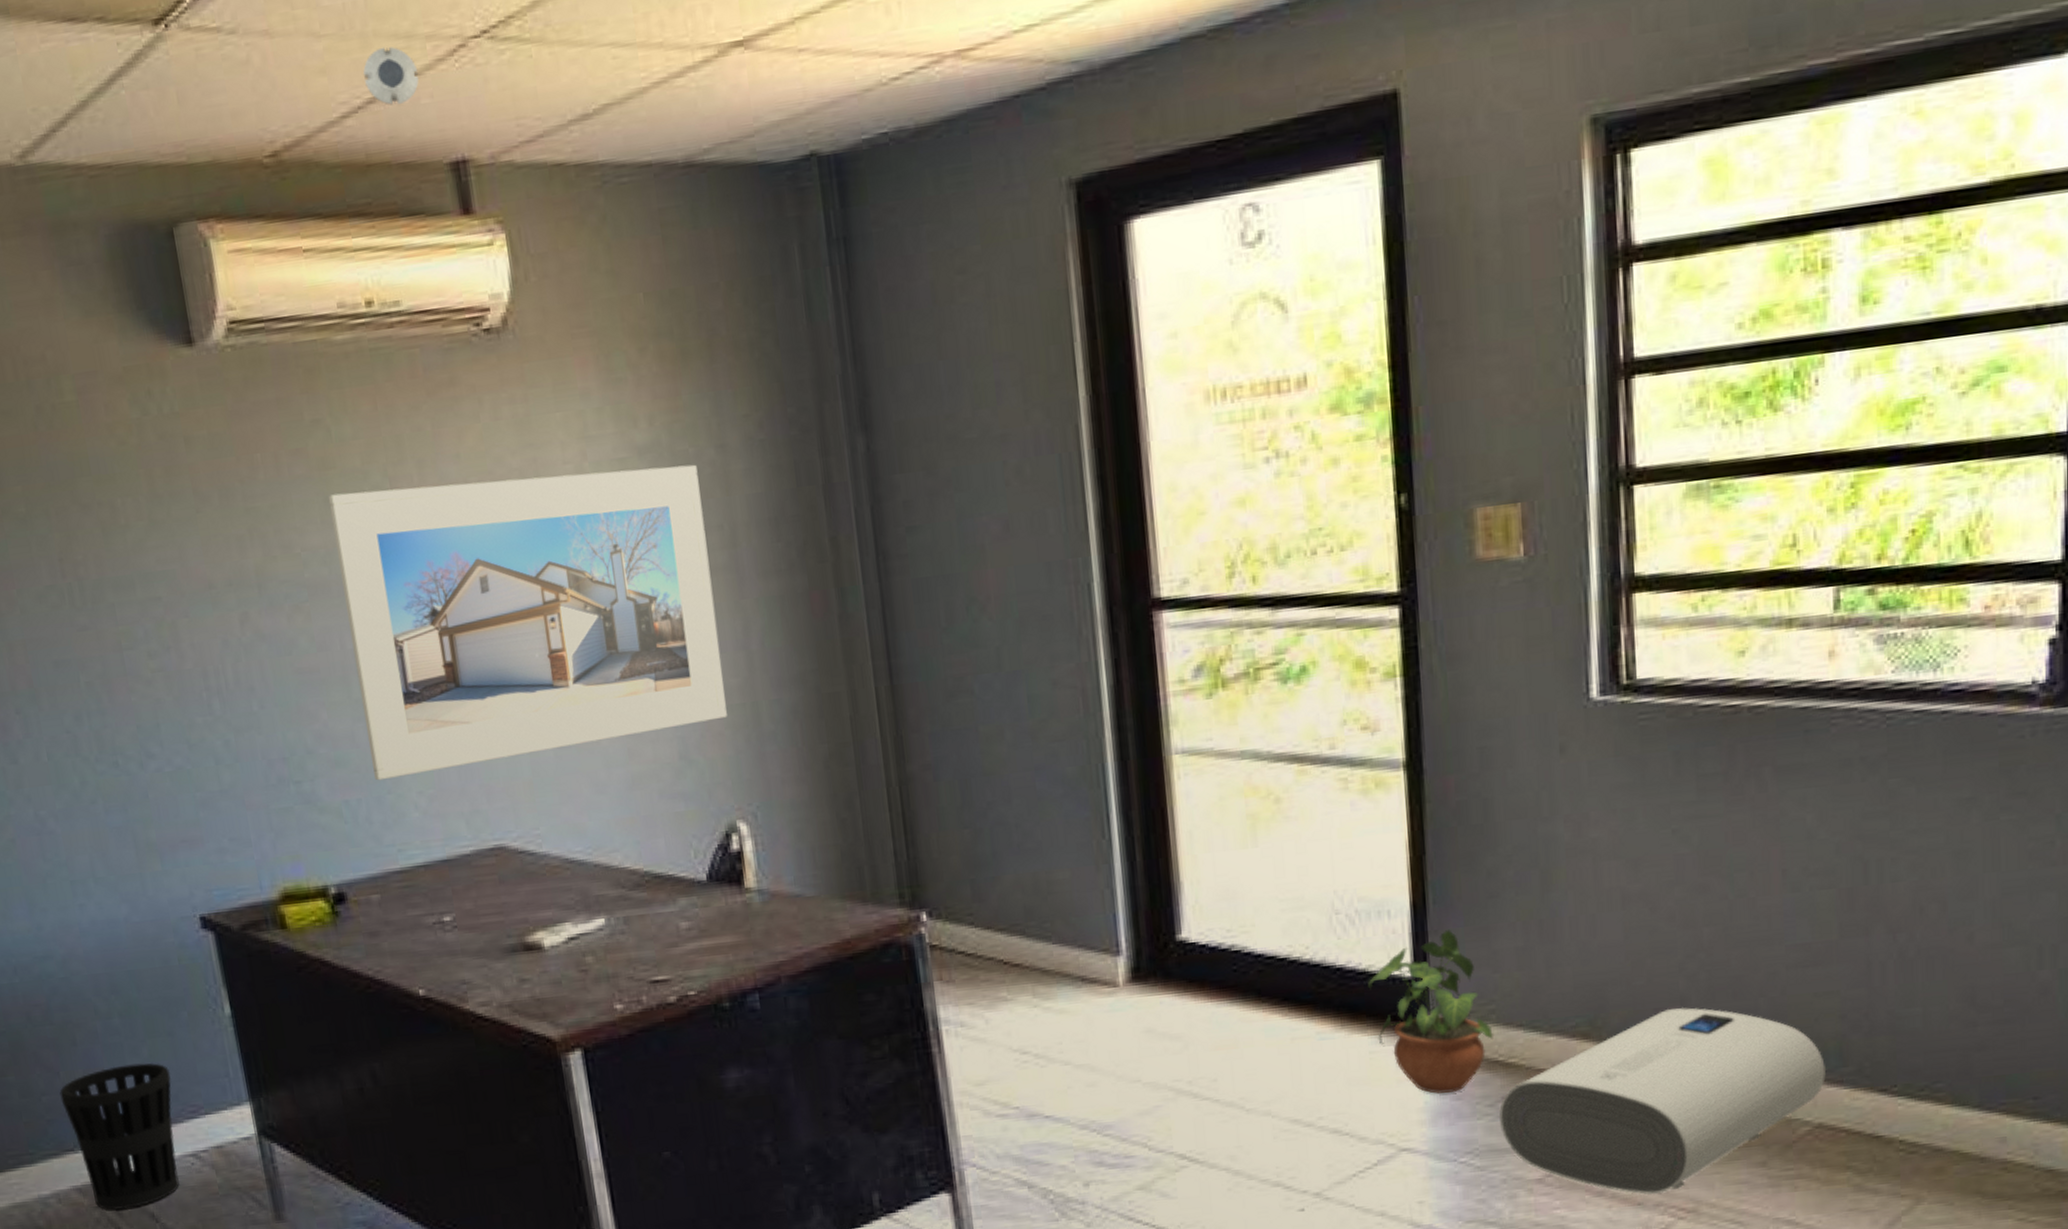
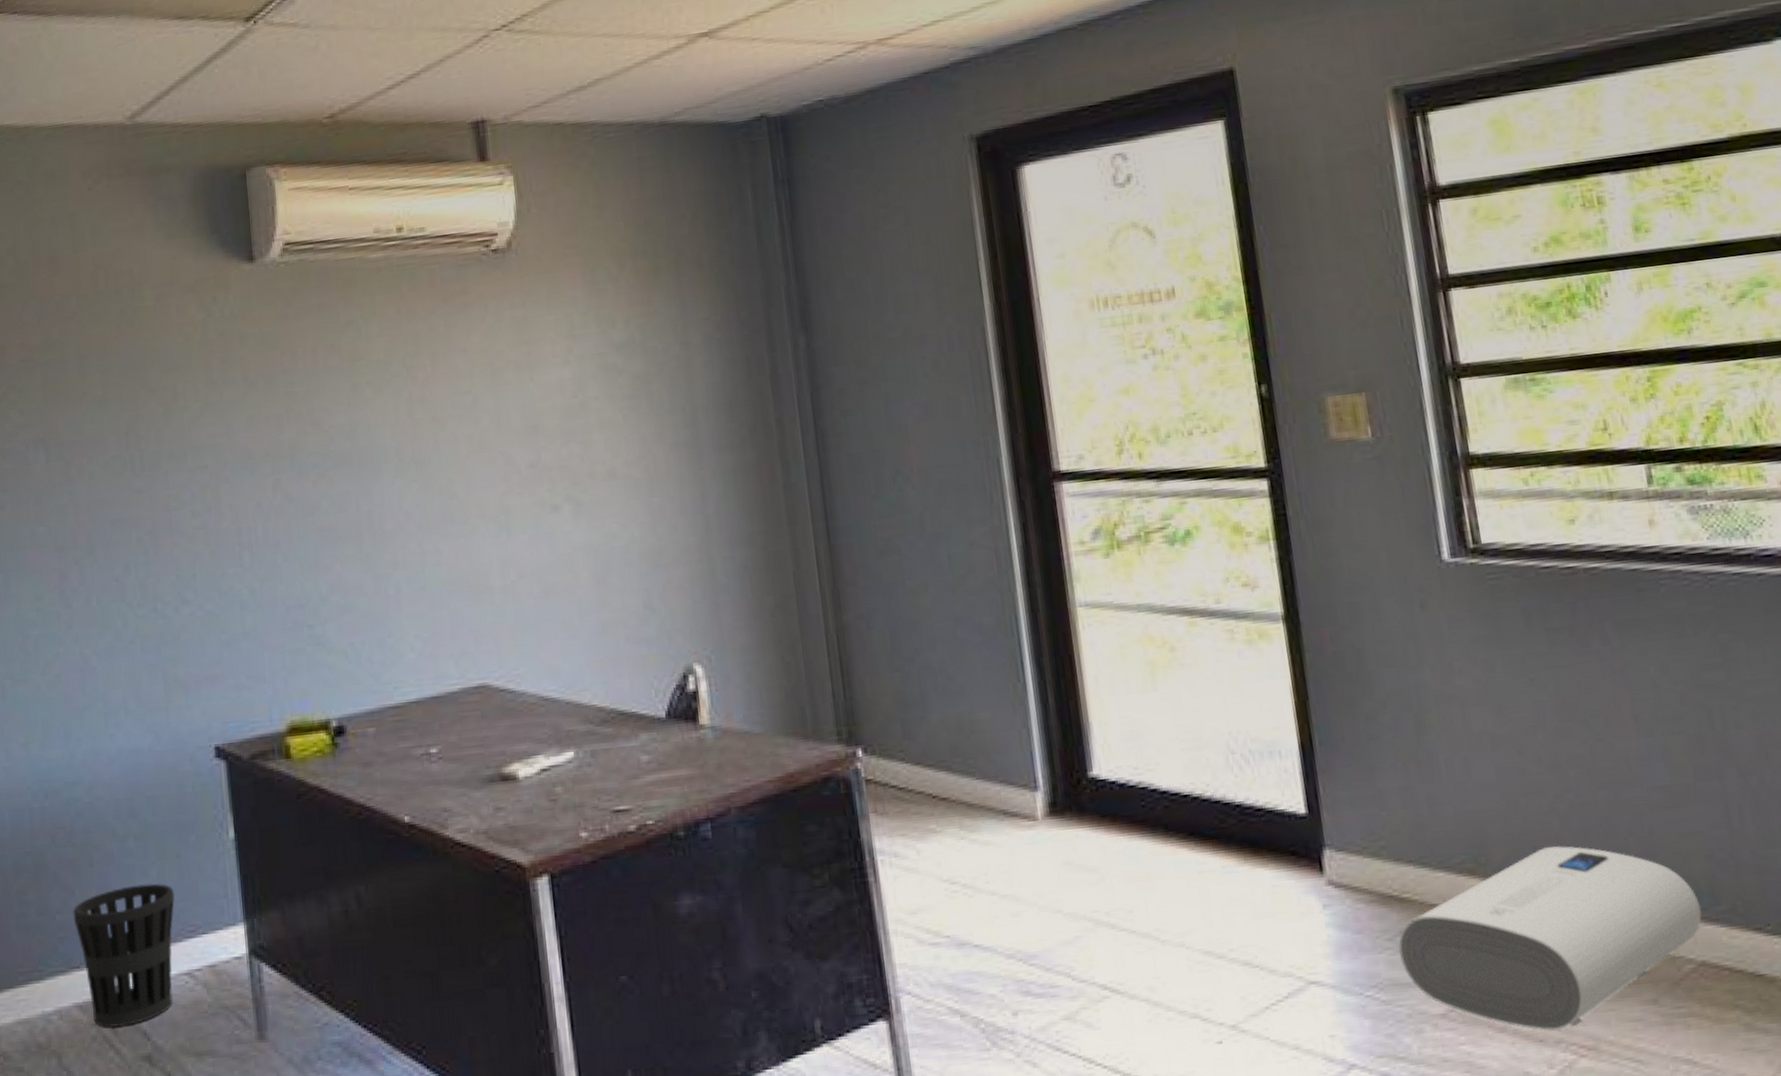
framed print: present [328,464,727,781] -> none [355,358,686,626]
smoke detector: present [363,47,420,105] -> none [407,37,451,80]
potted plant: present [1368,930,1493,1094] -> none [1266,769,1386,927]

